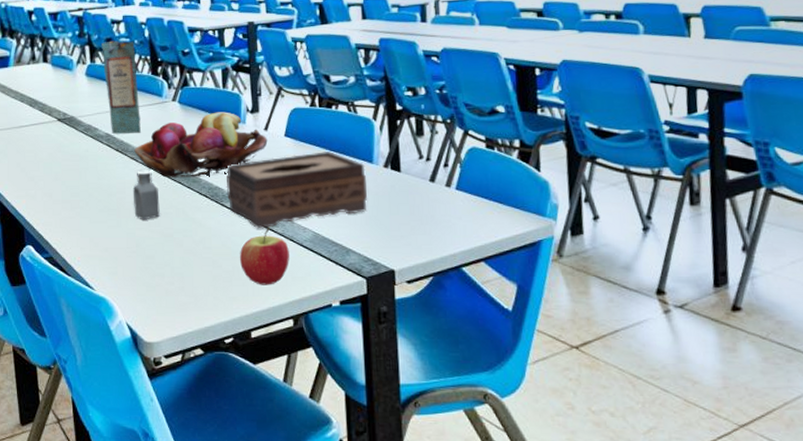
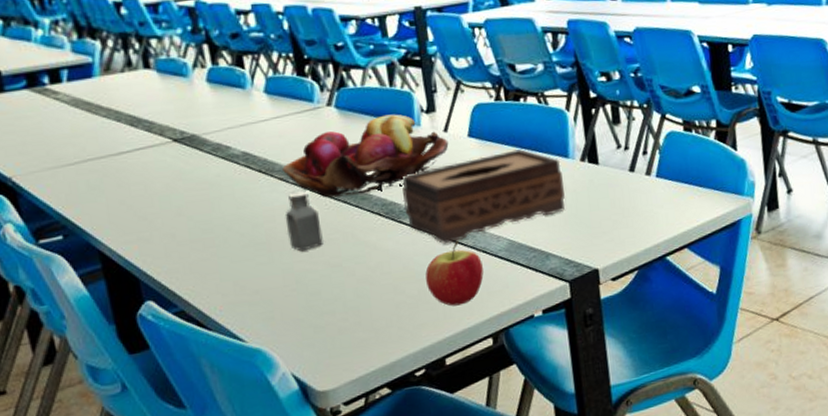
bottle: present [102,40,141,135] -> none [225,35,289,153]

